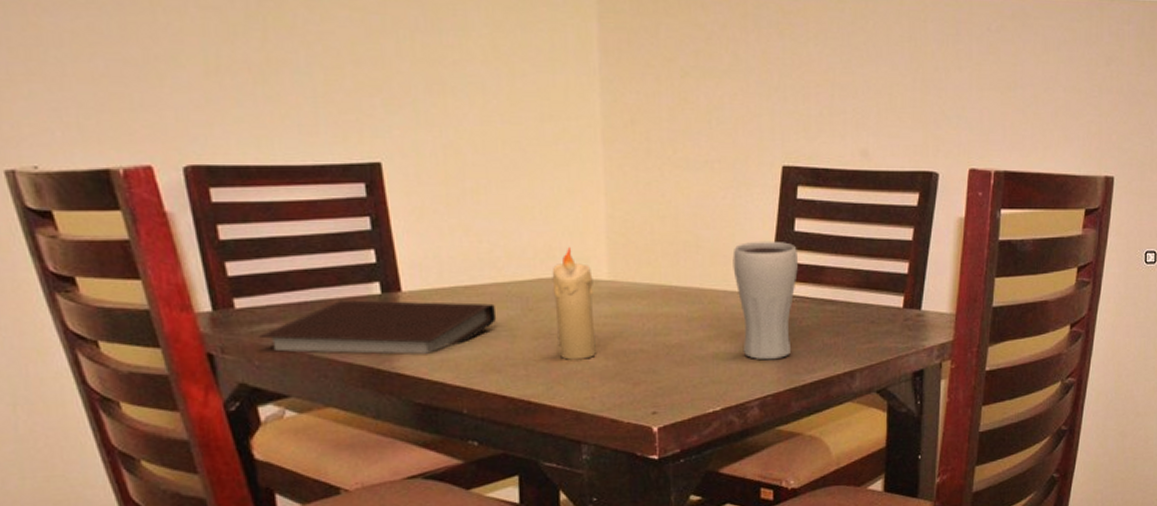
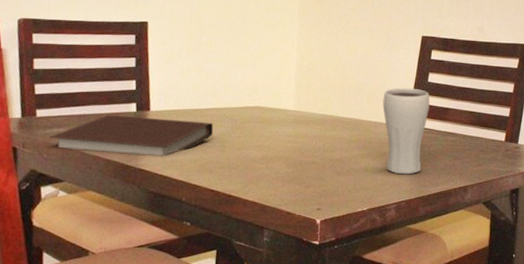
candle: present [552,247,596,360] -> none [254,86,283,166]

